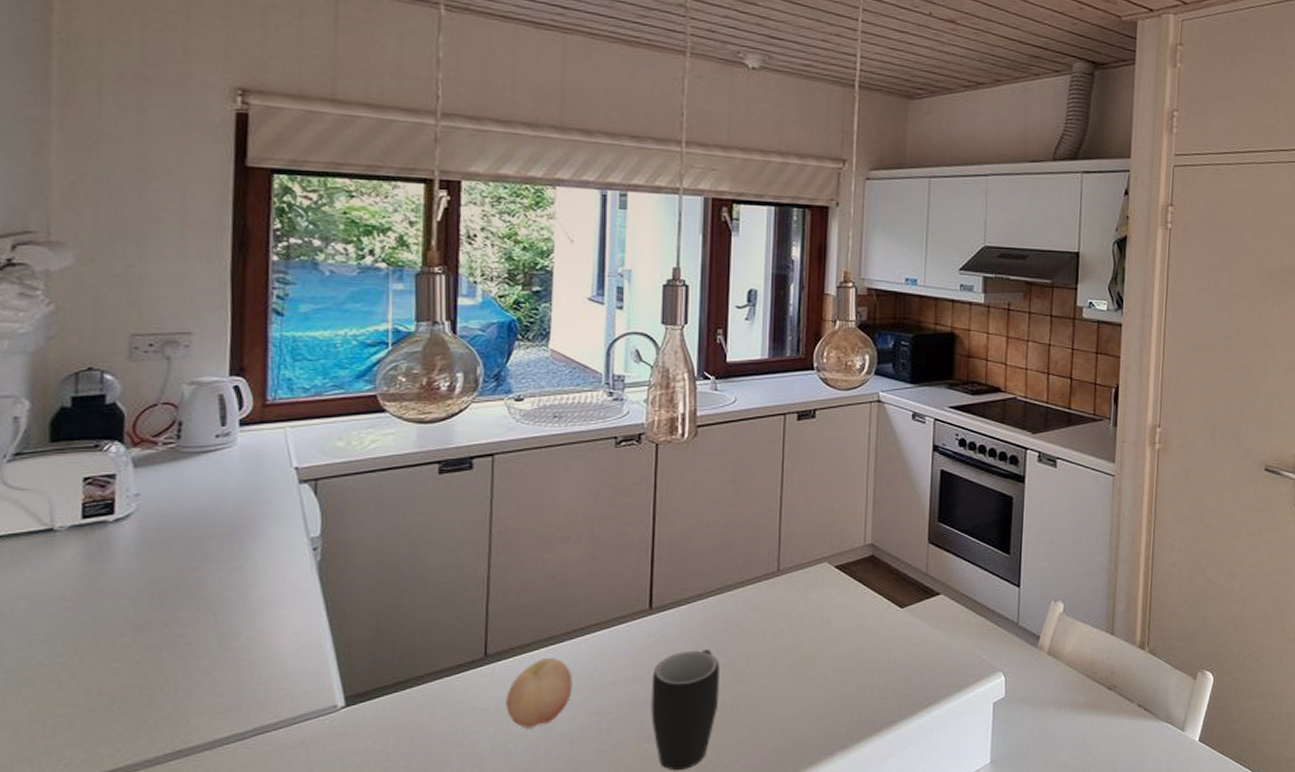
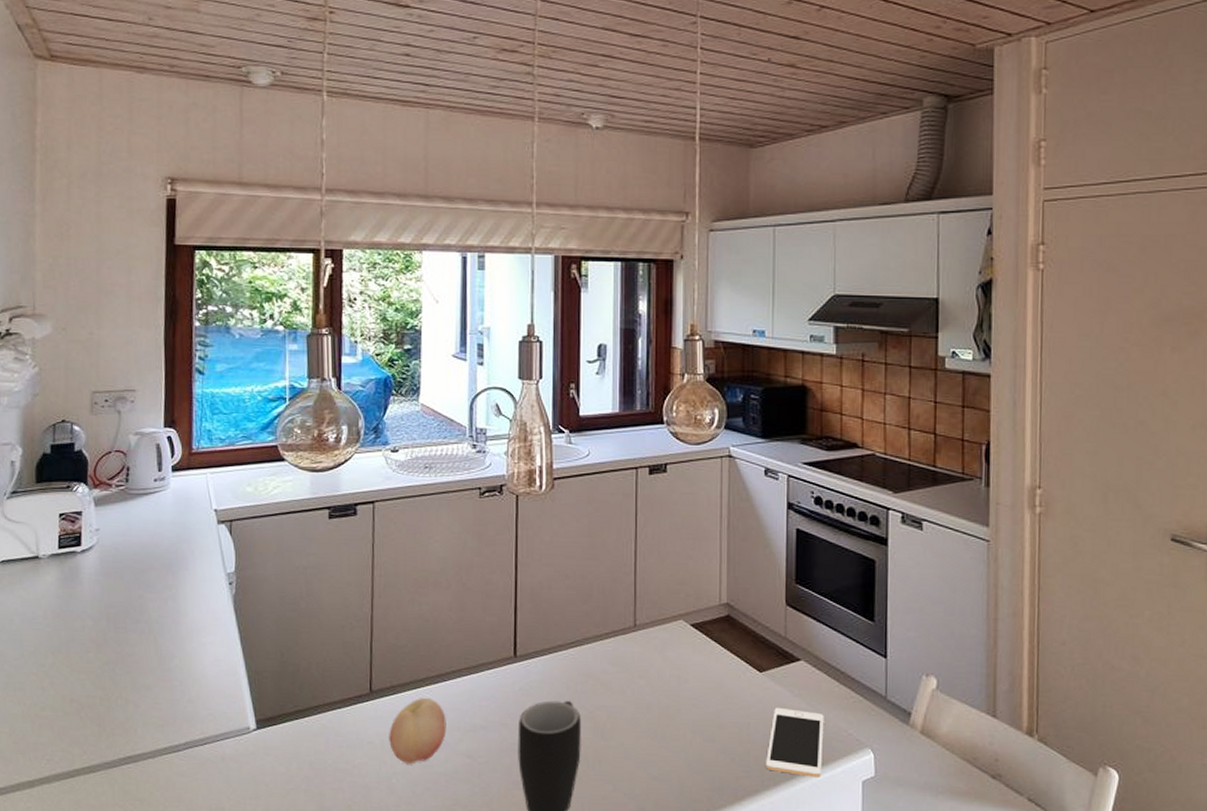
cell phone: none [904,641,960,704] -> present [766,708,824,778]

